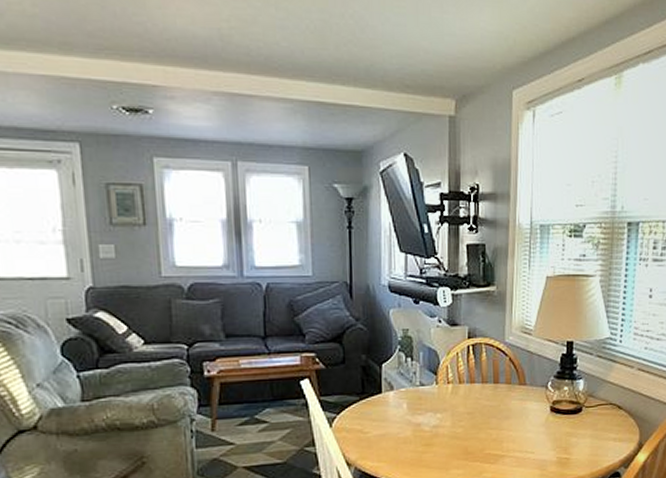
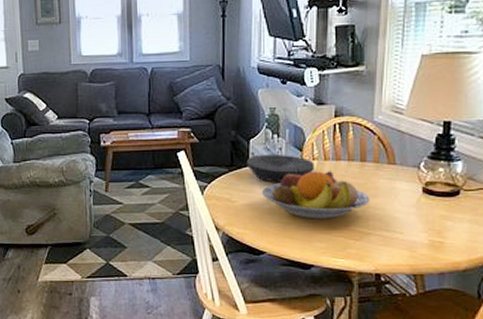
plate: none [379,378,449,409] -> present [246,153,314,182]
fruit bowl: none [395,393,504,446] -> present [261,168,370,219]

